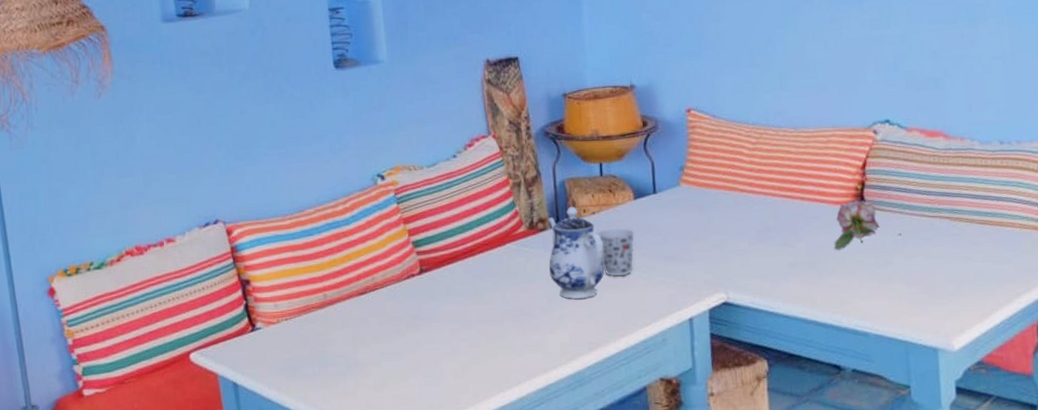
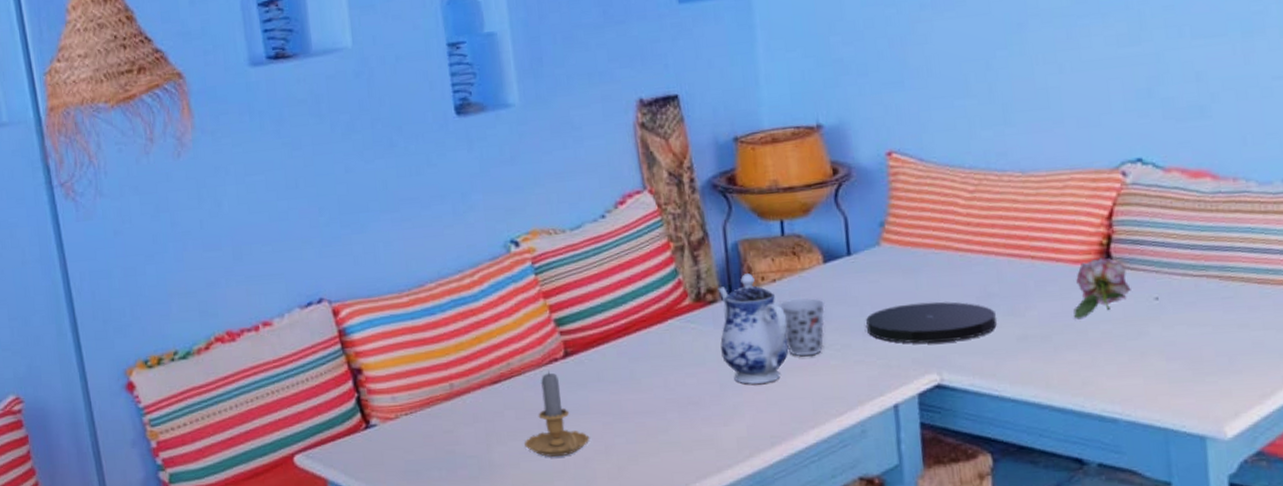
candle: none [385,285,440,357] -> present [524,371,590,457]
plate: none [668,233,773,268] -> present [866,301,997,344]

